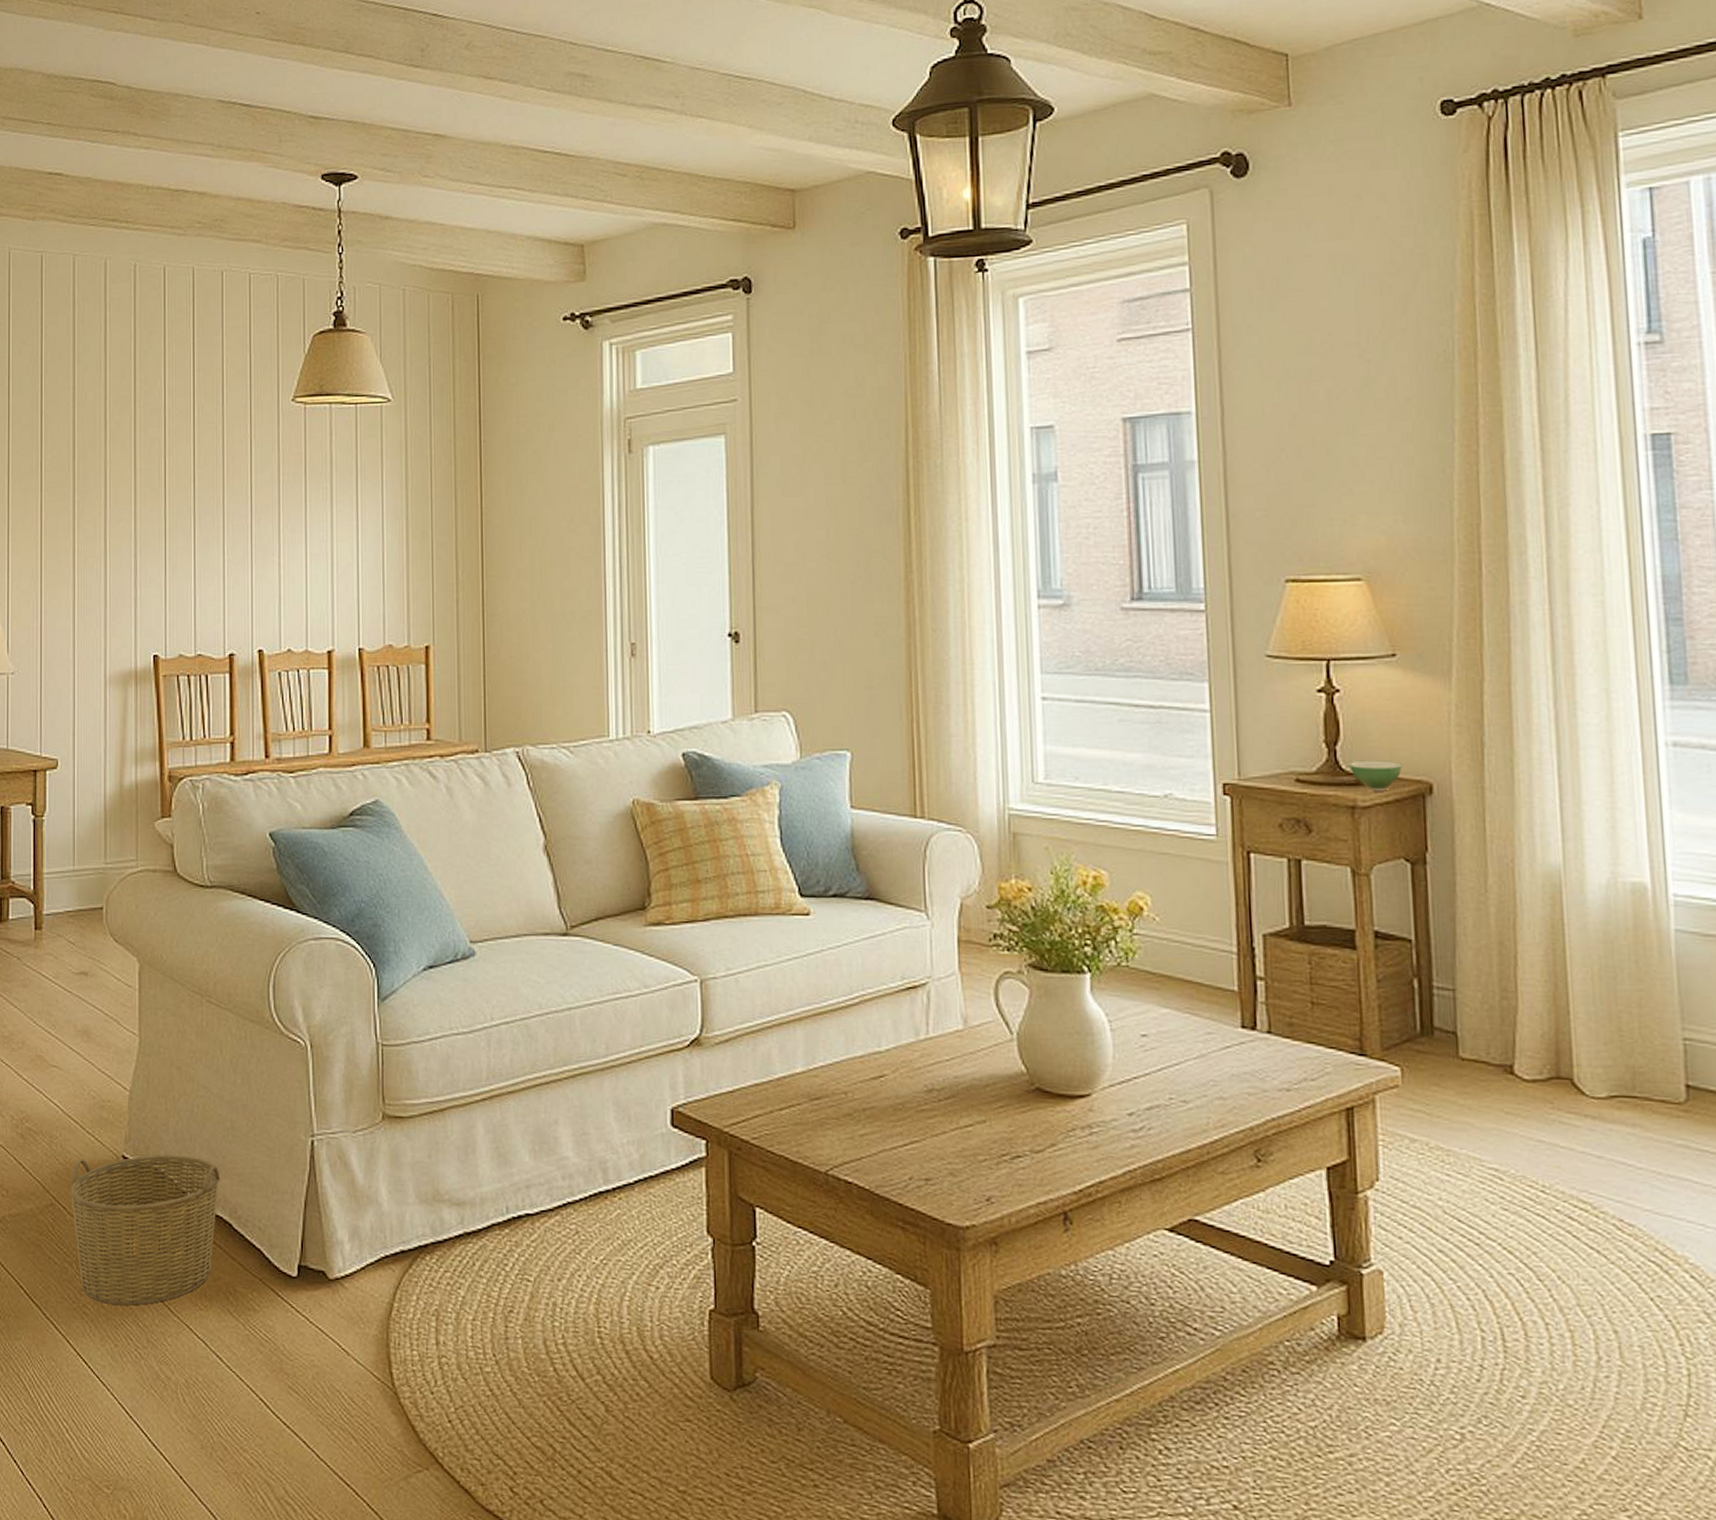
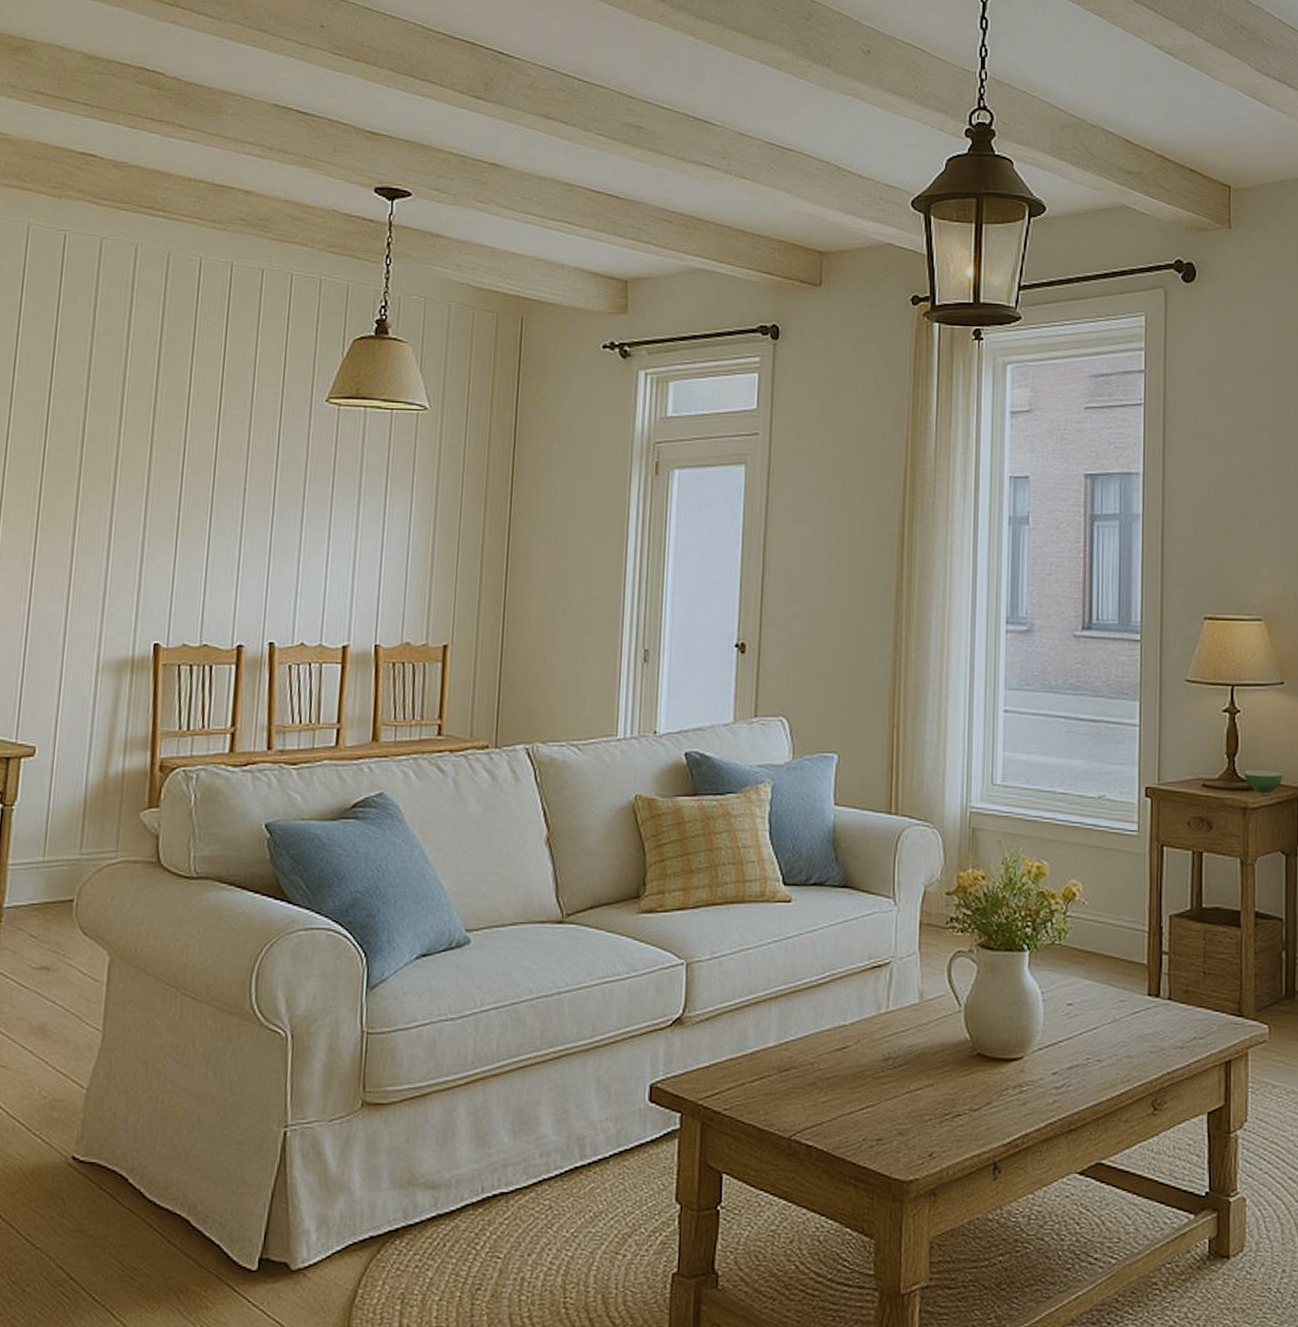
basket: present [70,1154,220,1306] -> none [7,1153,181,1313]

